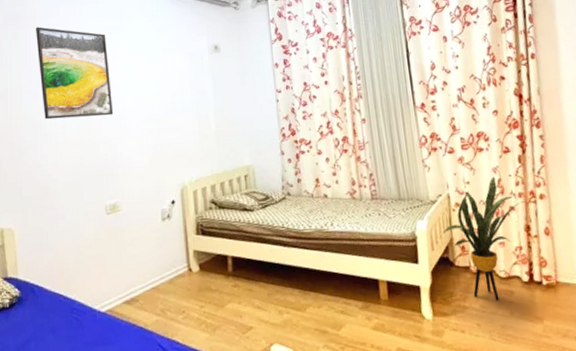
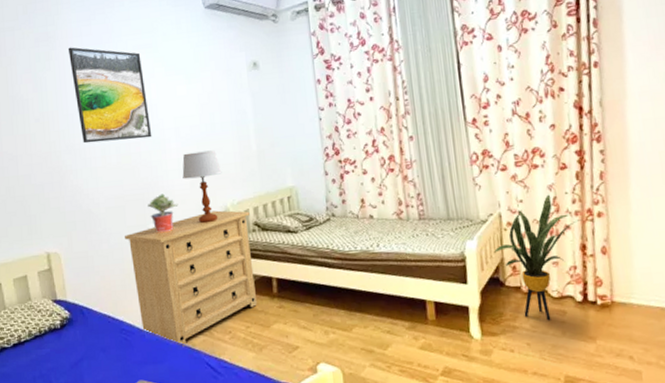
dresser: none [81,188,213,327] -> present [125,210,258,347]
potted plant: none [106,170,137,210] -> present [148,193,179,233]
table lamp: none [142,128,181,201] -> present [182,150,222,224]

